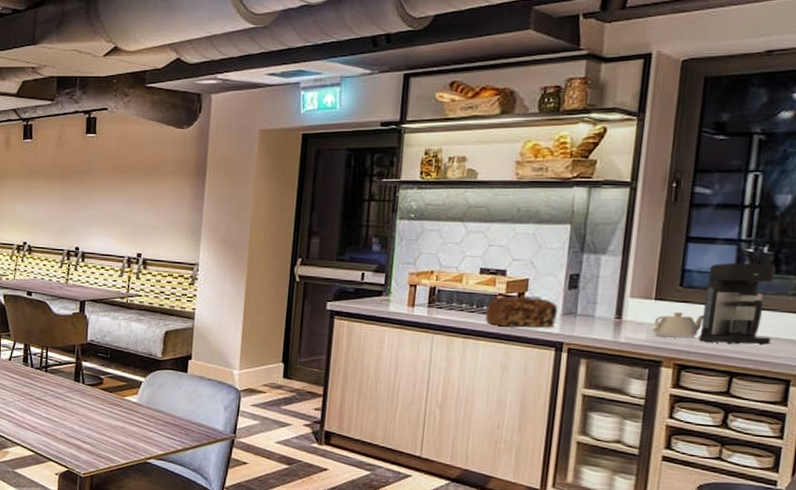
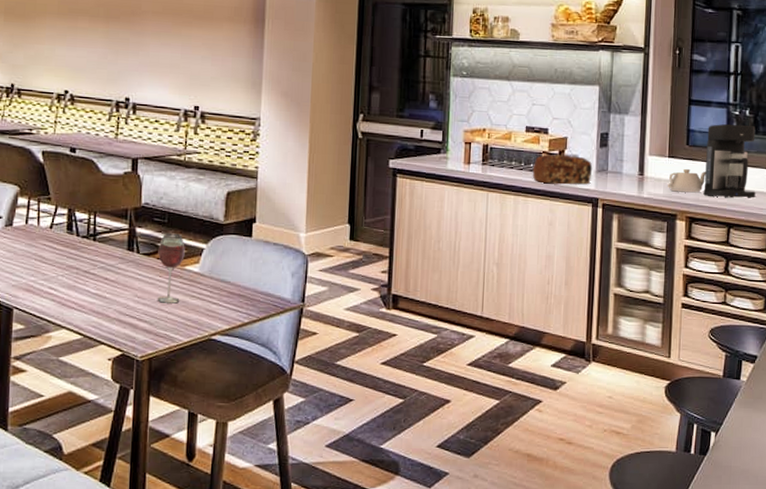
wineglass: none [99,366,126,429] -> present [157,233,185,304]

